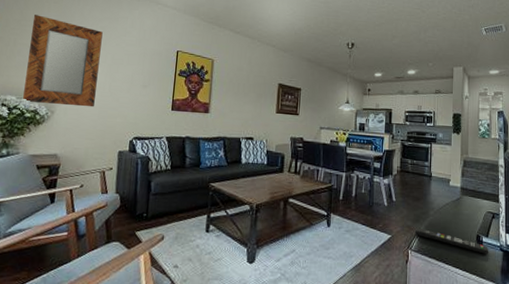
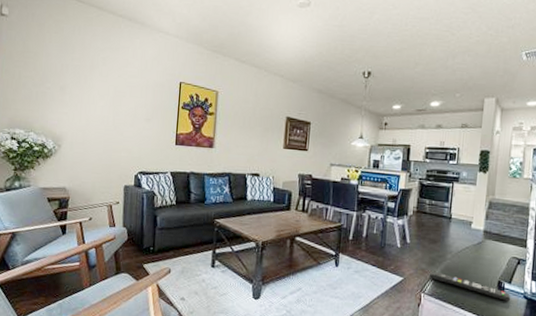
home mirror: present [23,15,103,108] -> none [31,46,104,141]

